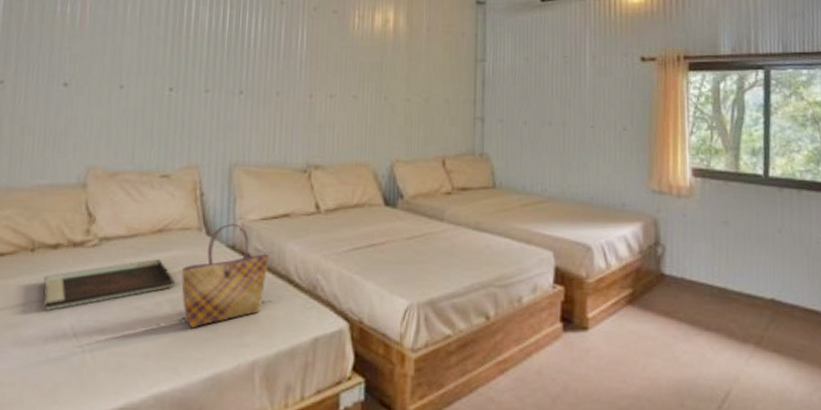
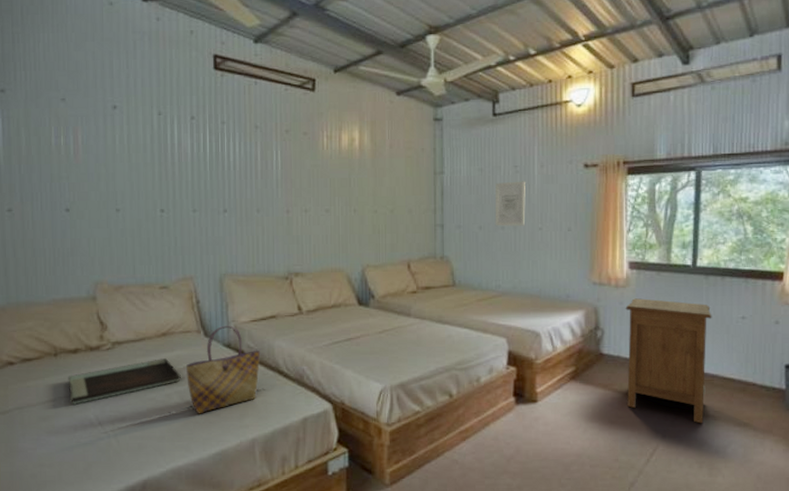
wall art: none [541,73,576,123] -> present [495,181,526,226]
nightstand: none [689,211,789,365] -> present [625,298,712,424]

